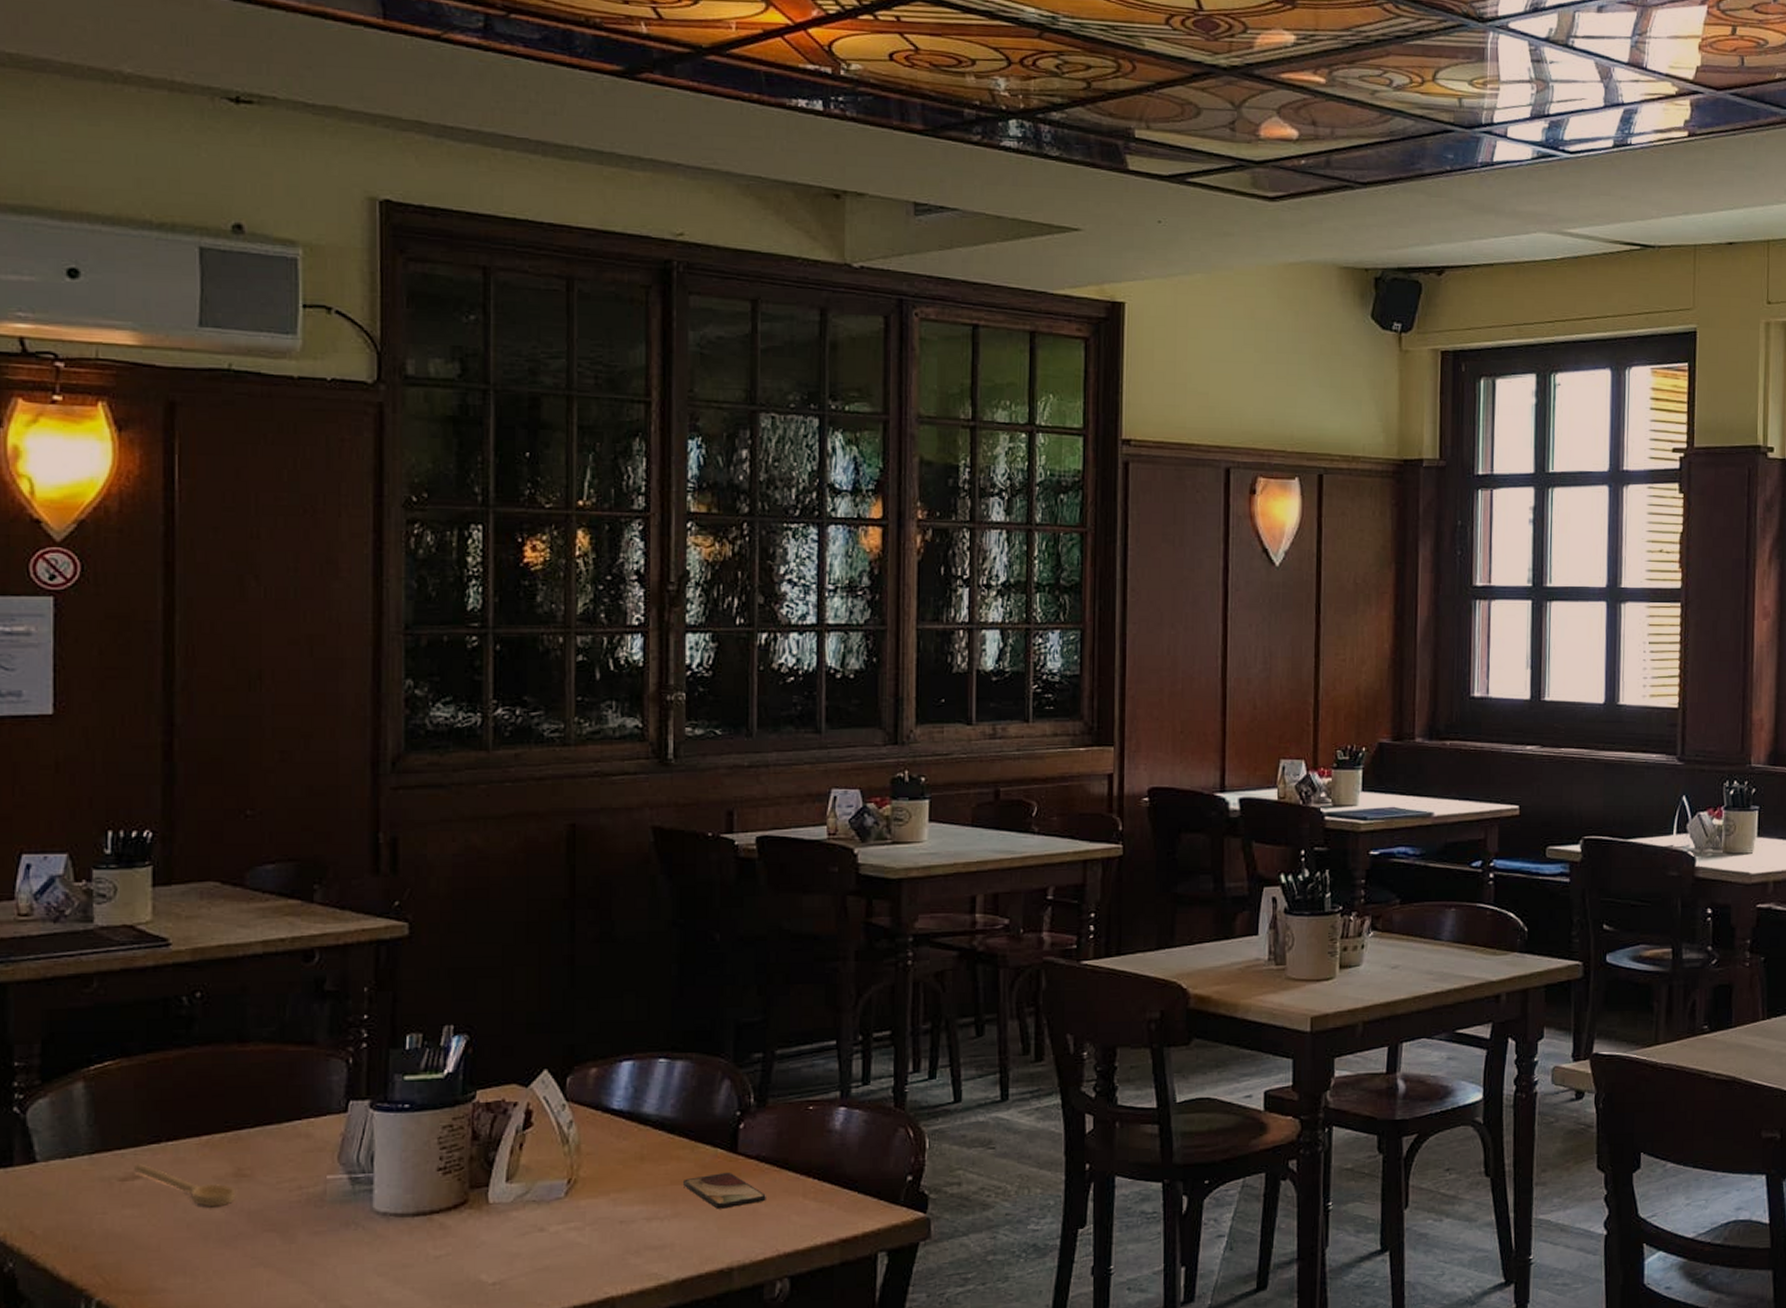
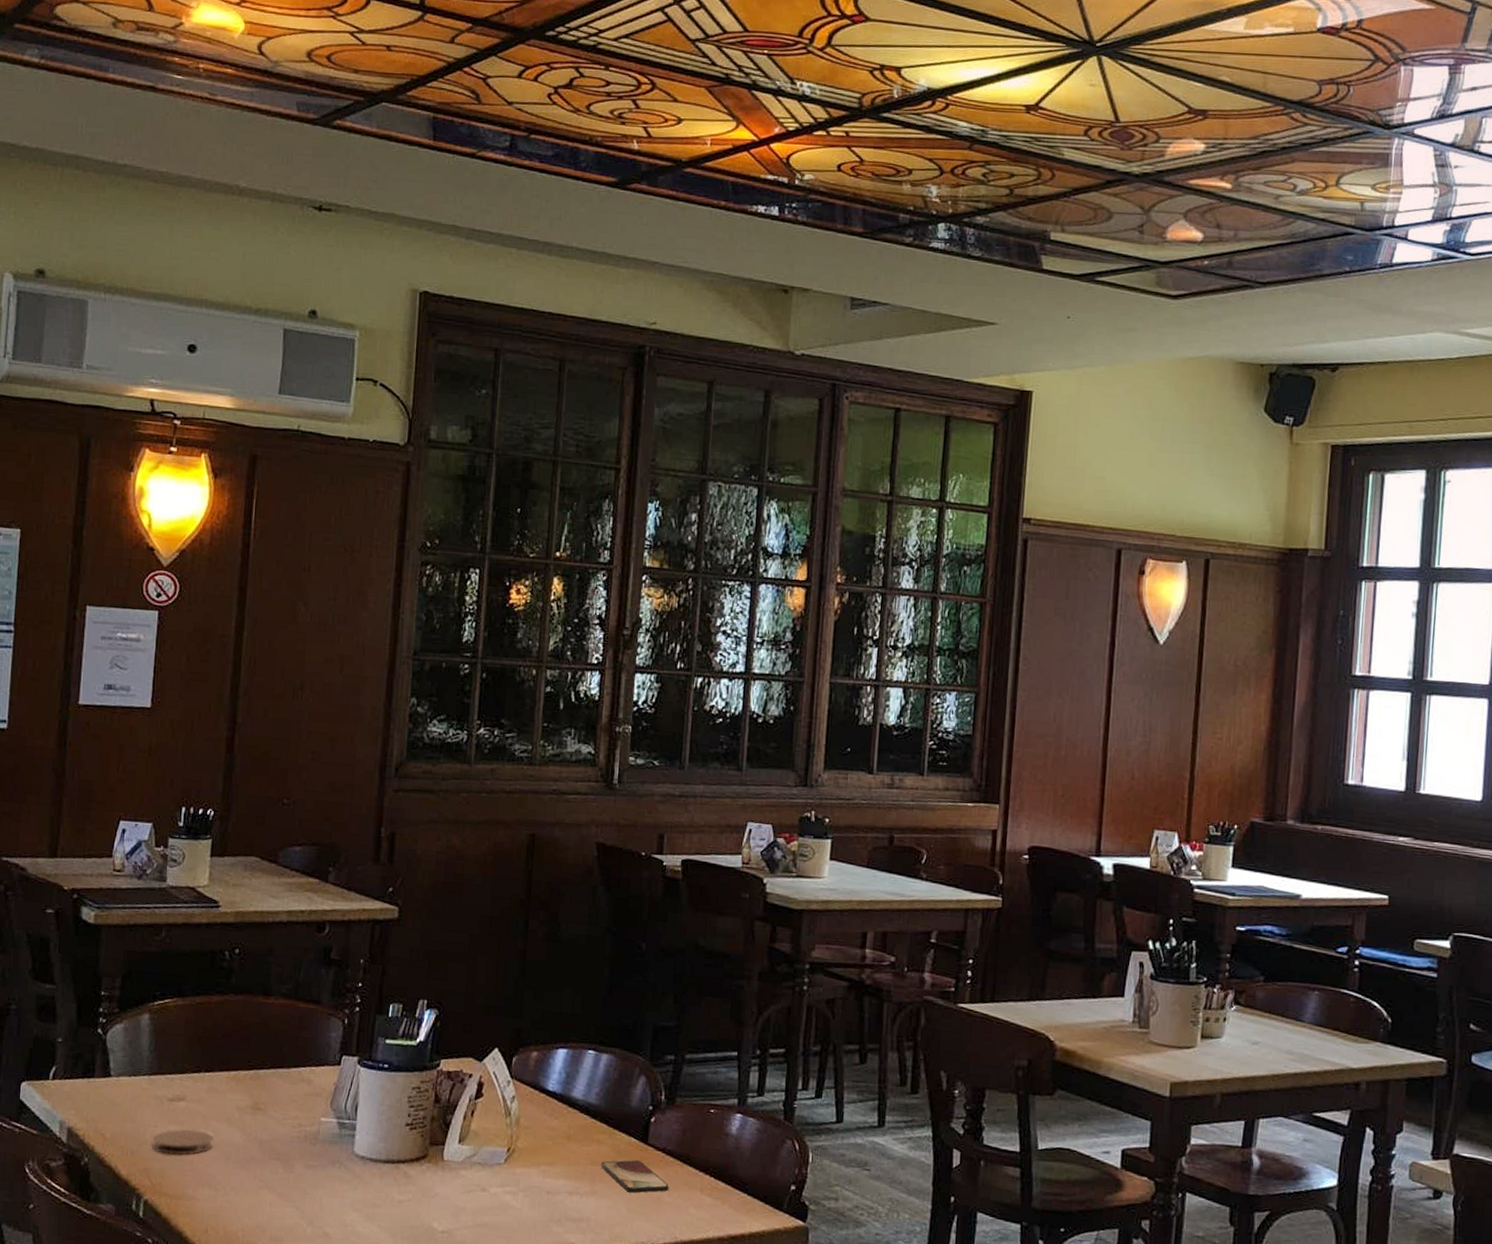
coaster: none [102,1210,185,1244] -> present [152,1129,213,1156]
spoon: present [134,1162,236,1207] -> none [180,1087,253,1134]

